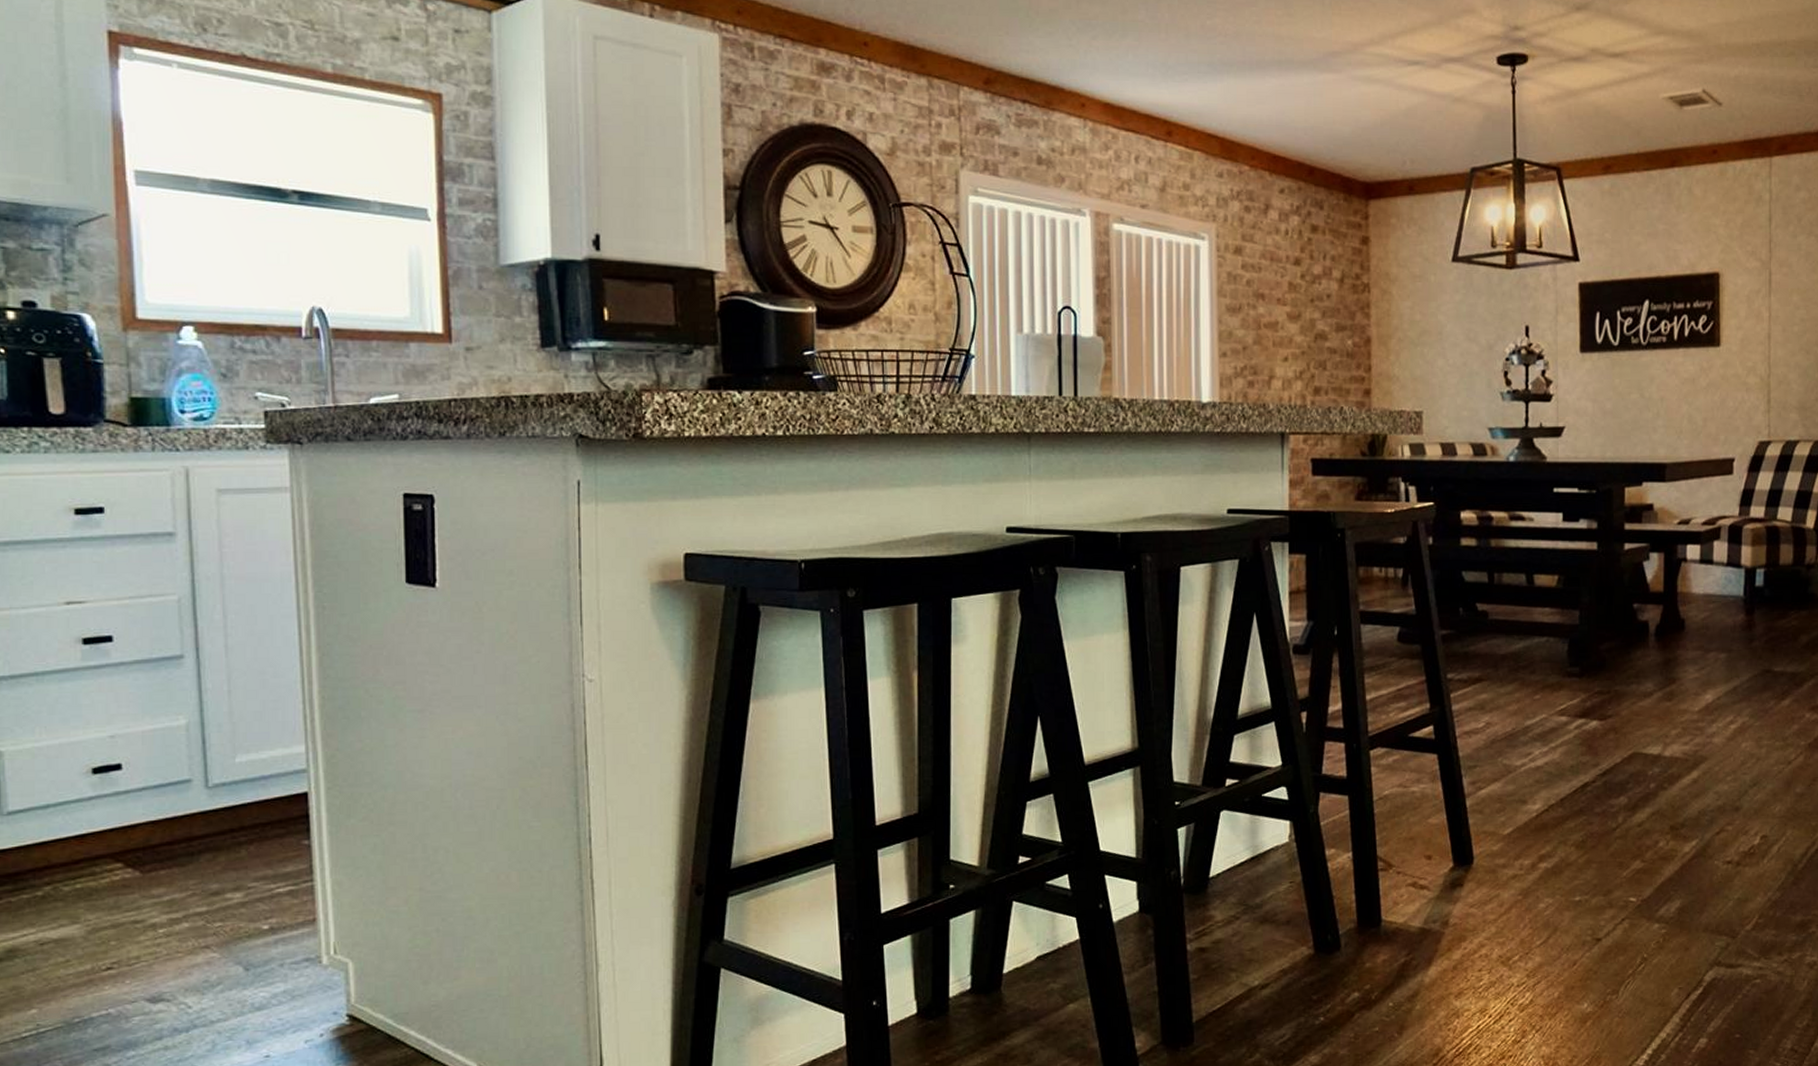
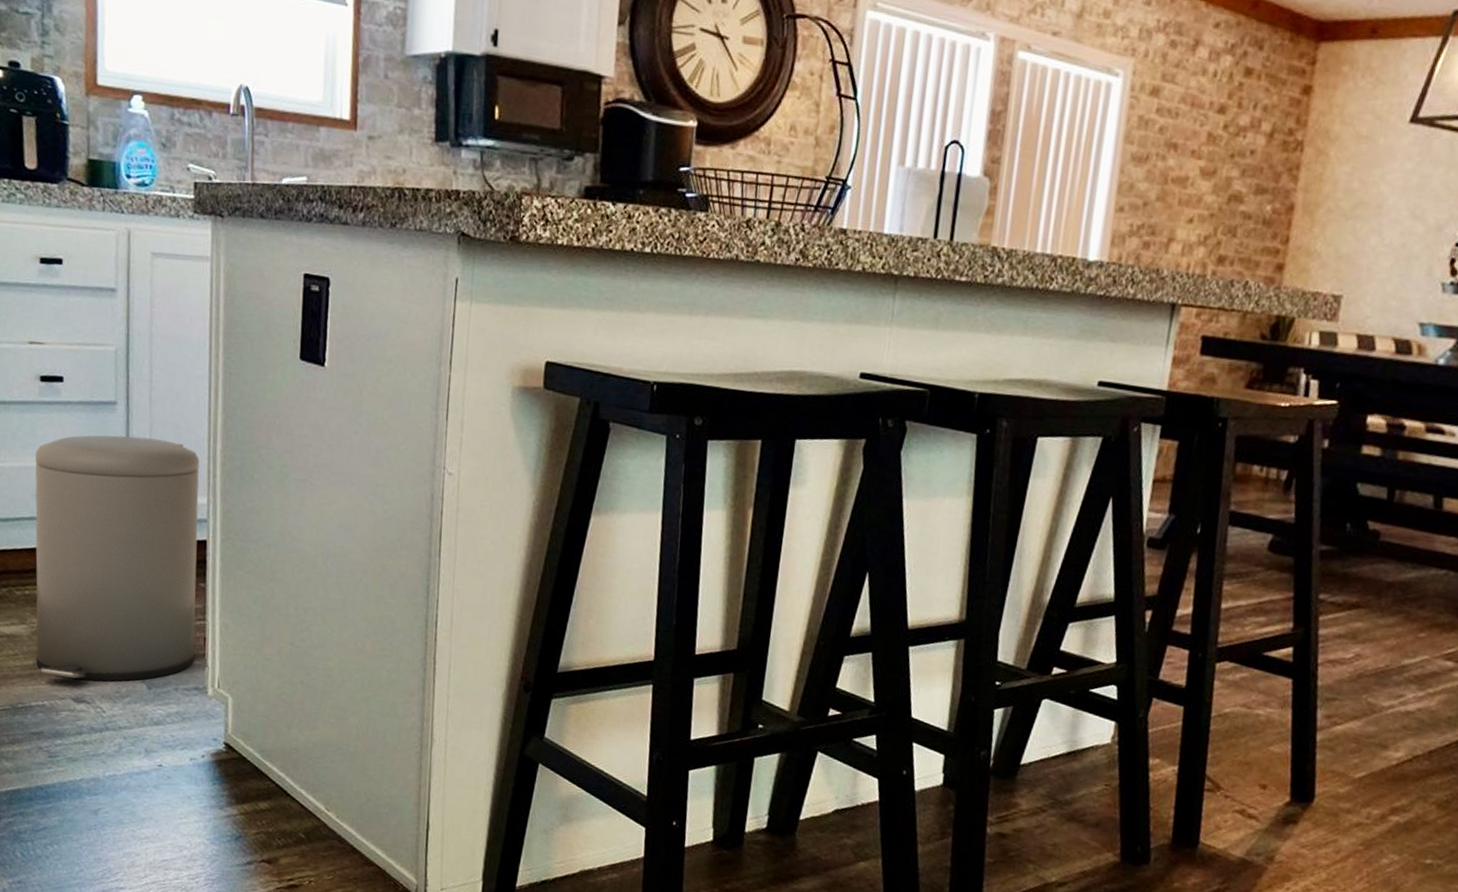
pedal bin: none [81,689,303,979] -> present [35,435,200,682]

